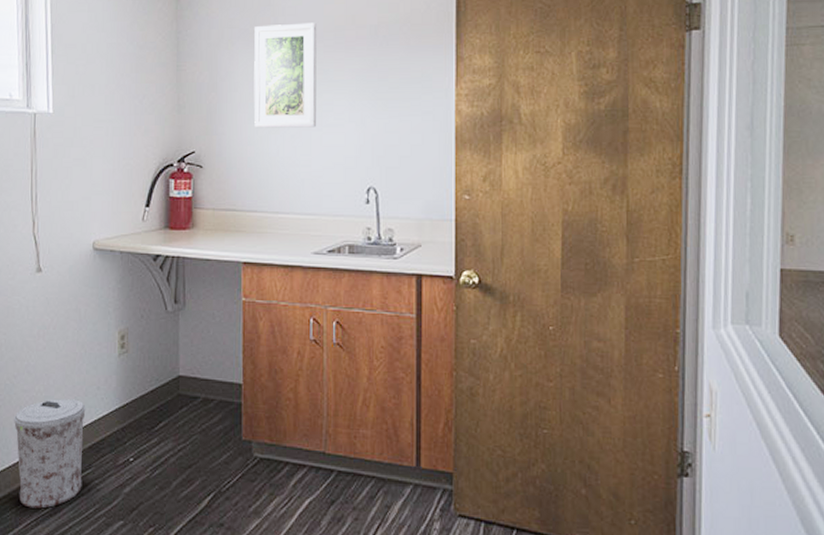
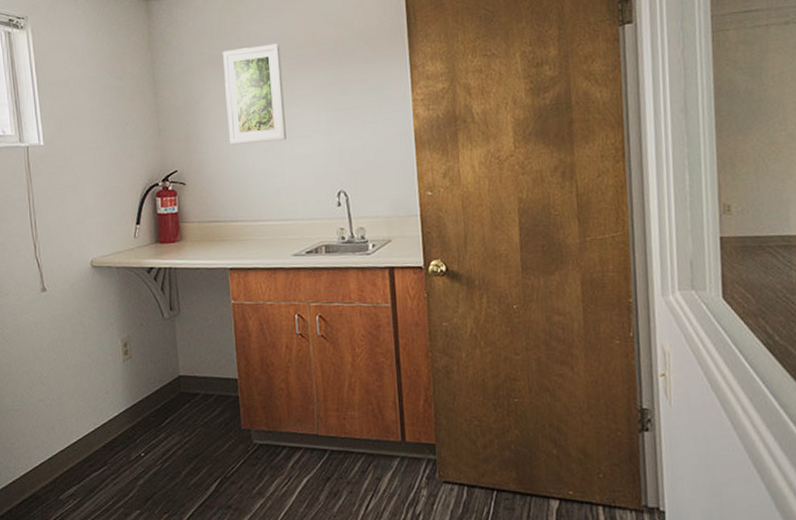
trash can: present [14,399,86,509] -> none [33,404,100,505]

